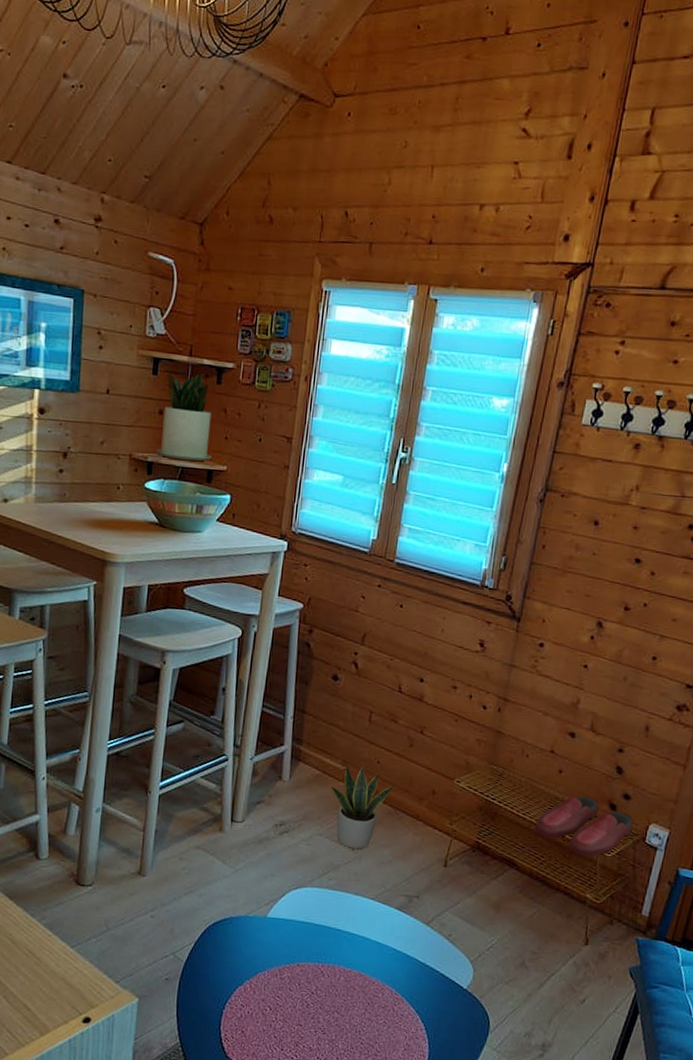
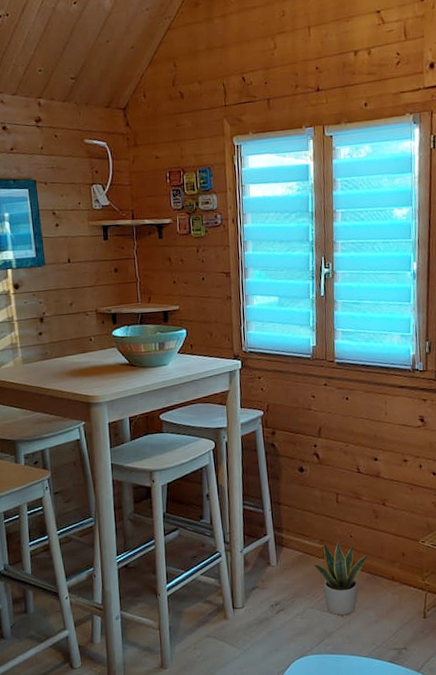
planter: present [156,369,212,462] -> none [116,231,165,308]

